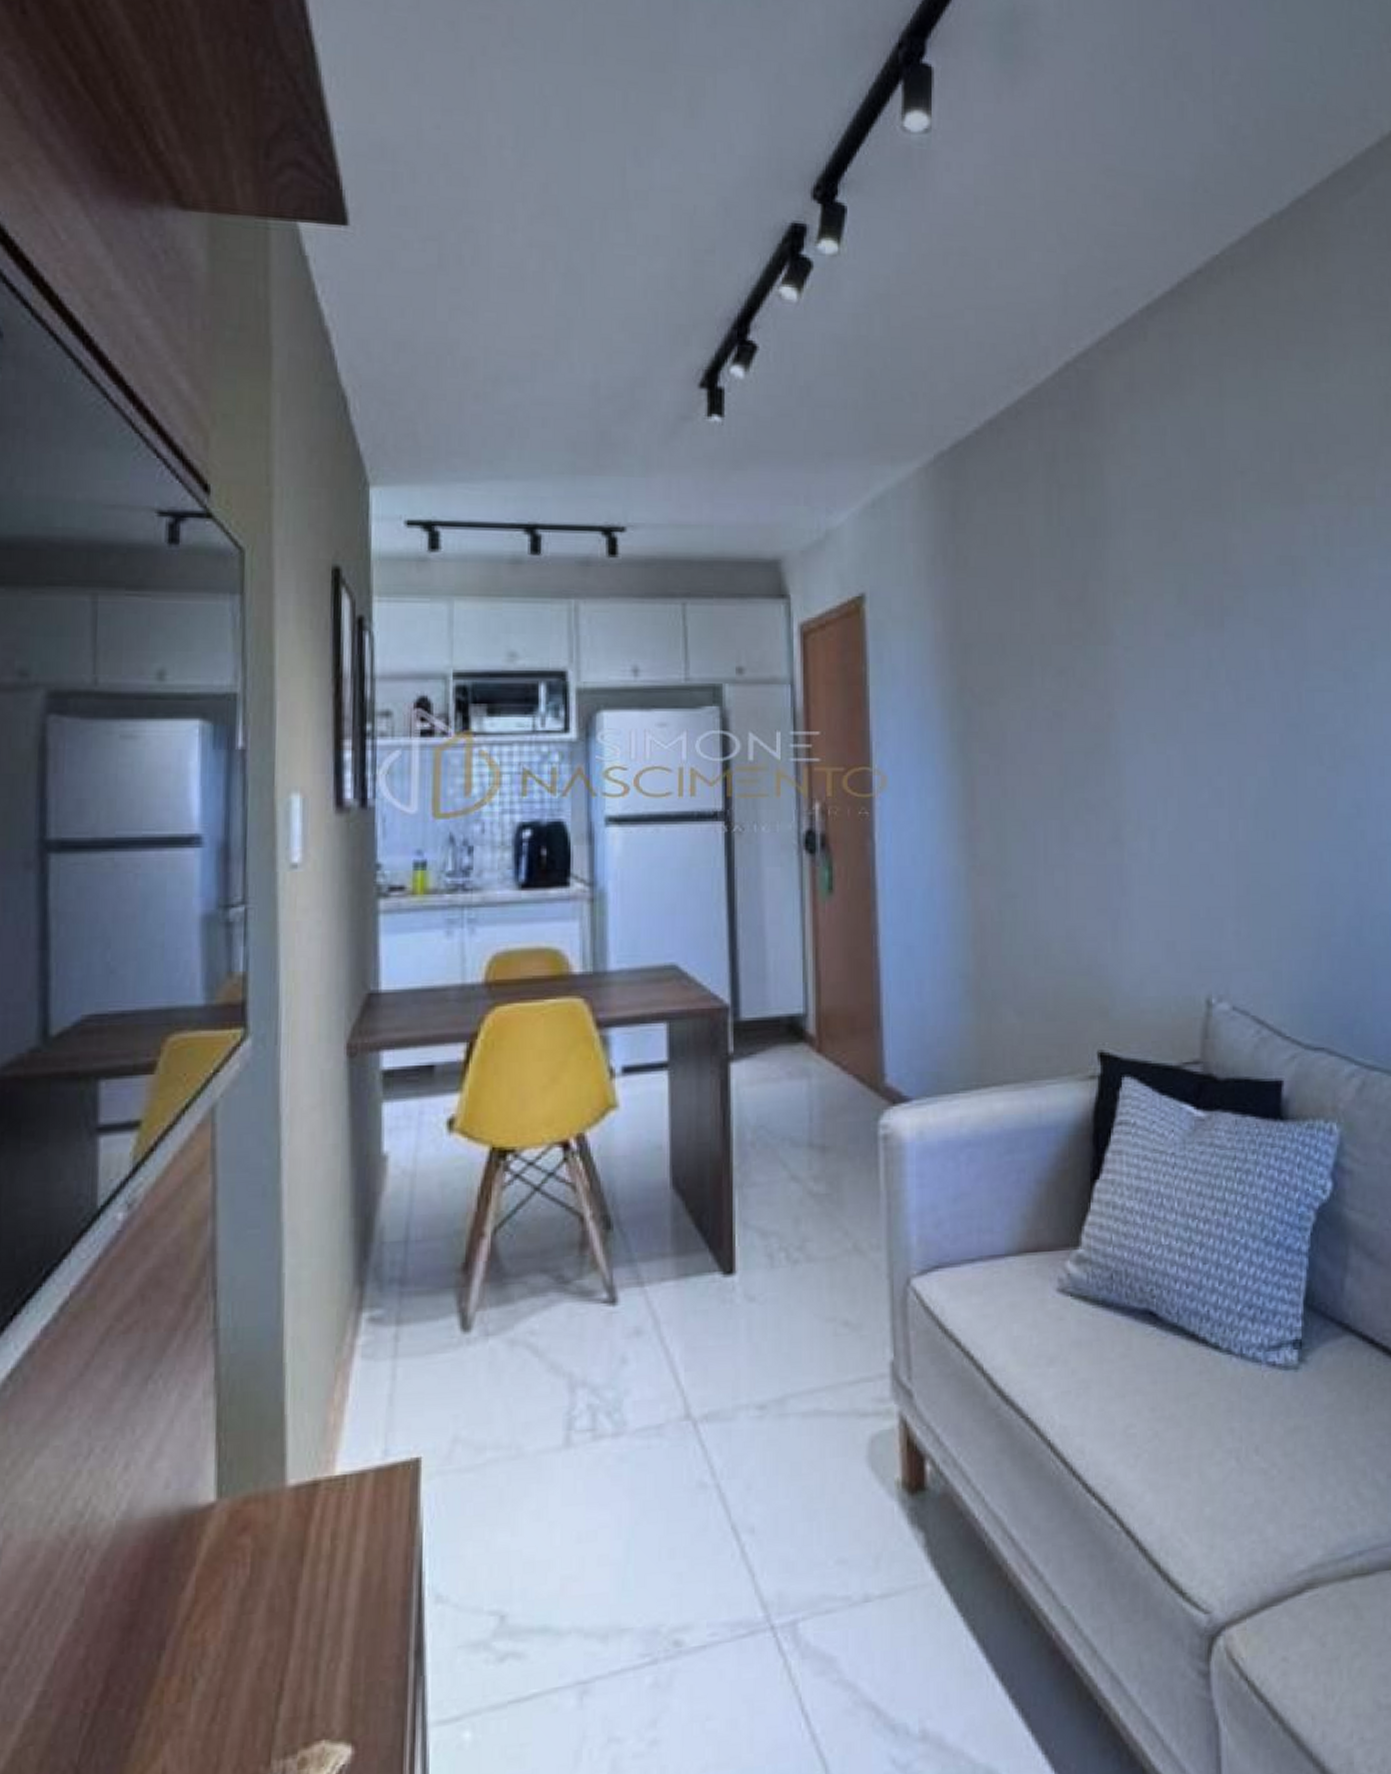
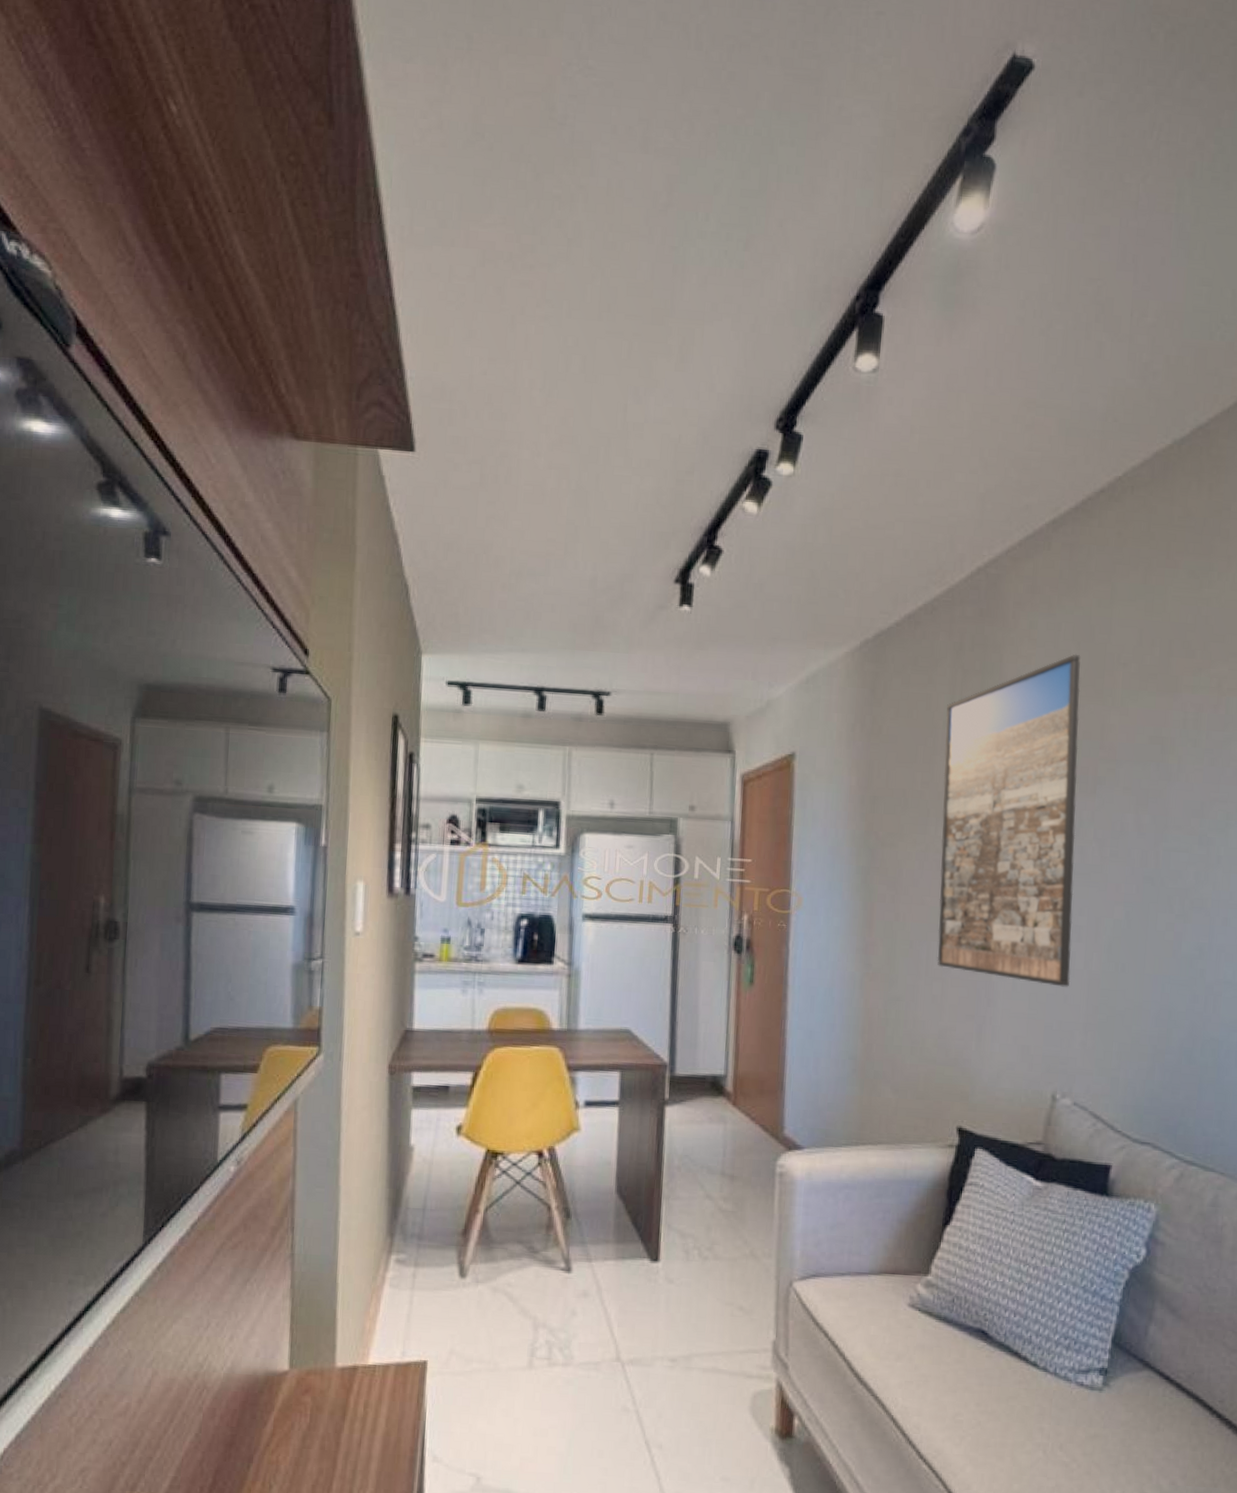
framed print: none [1042,462,1216,864] -> present [937,654,1081,987]

